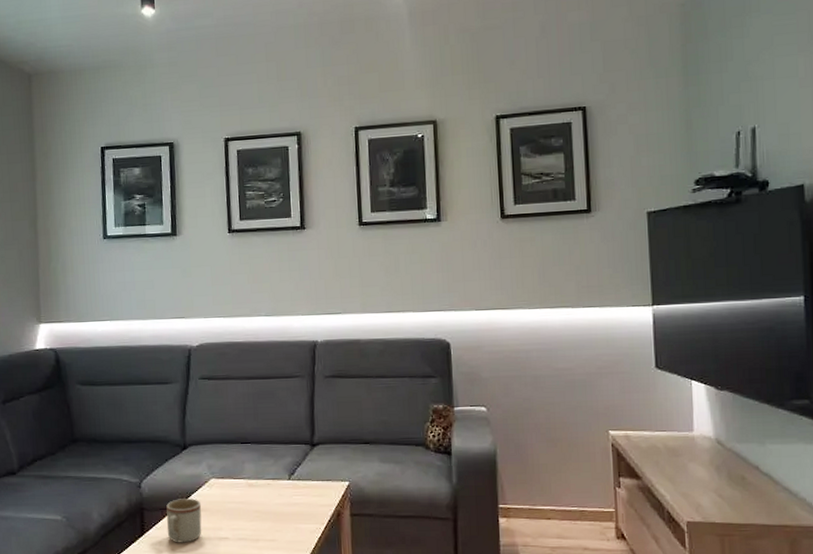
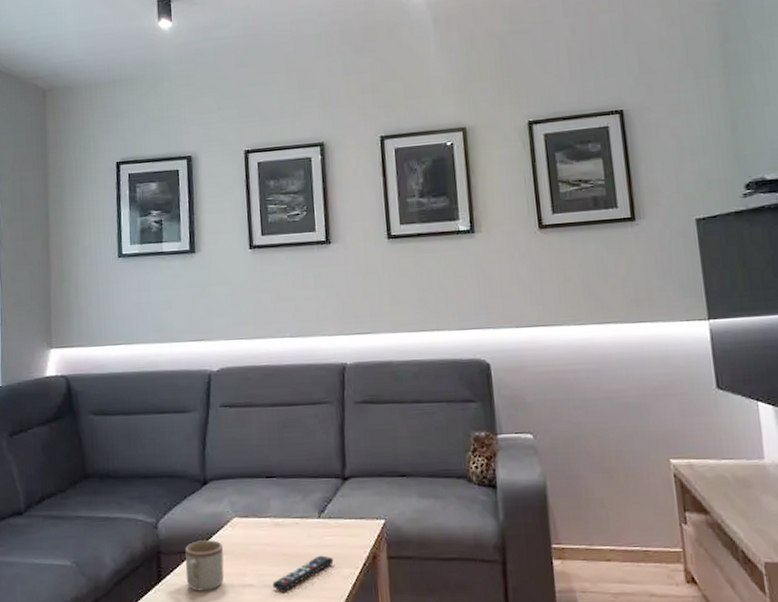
remote control: none [246,512,302,543] -> present [272,555,334,591]

